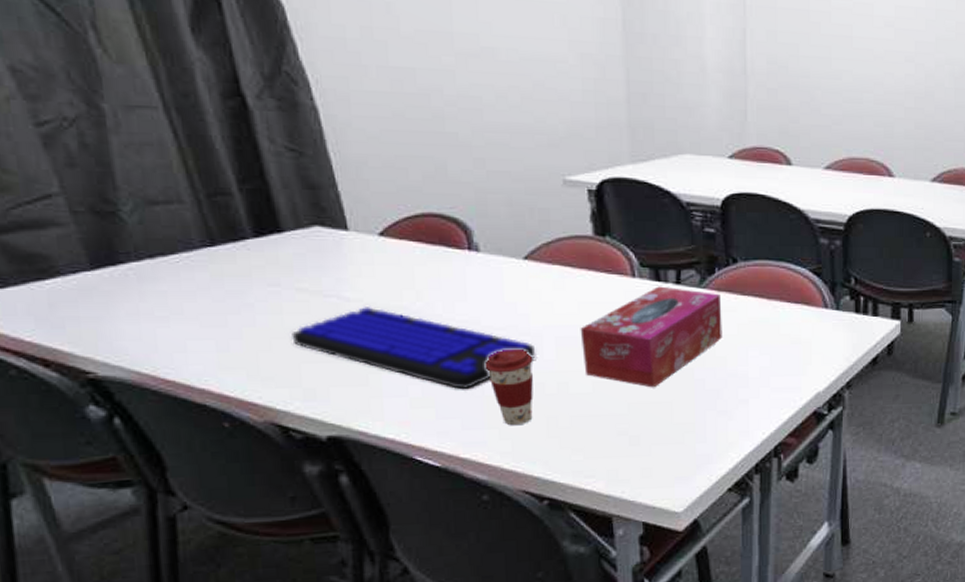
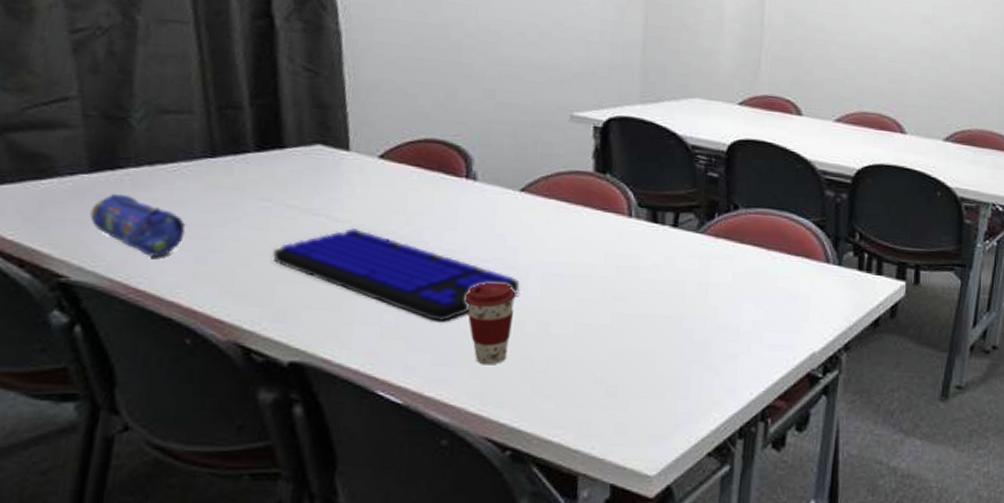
pencil case: none [102,288,201,349] -> present [89,193,186,258]
tissue box: present [580,286,722,388] -> none [568,228,719,335]

